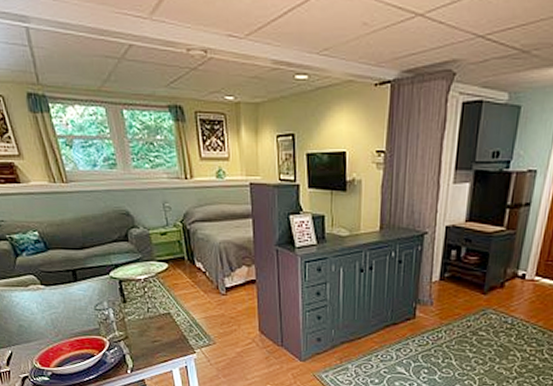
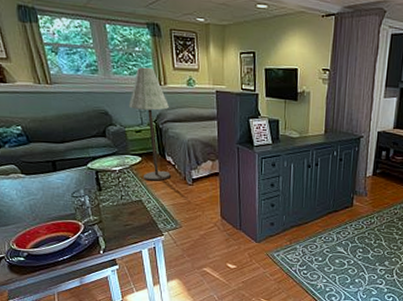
floor lamp: none [151,158,201,291] -> present [128,67,171,181]

